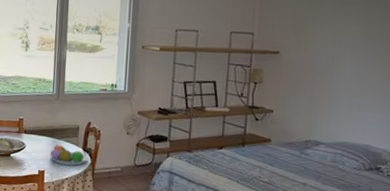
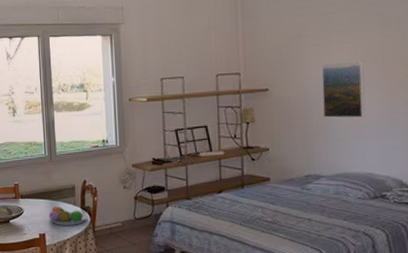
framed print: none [329,32,374,90] -> present [321,60,365,118]

